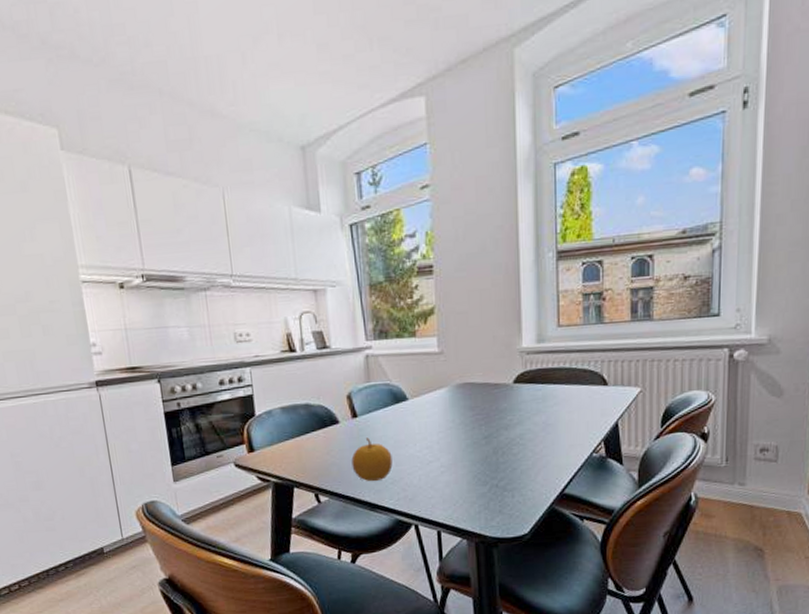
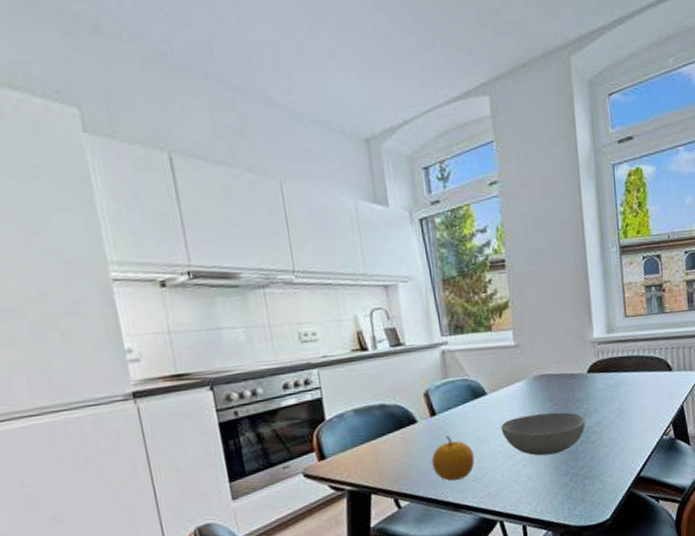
bowl: none [420,421,508,464] -> present [500,412,585,456]

